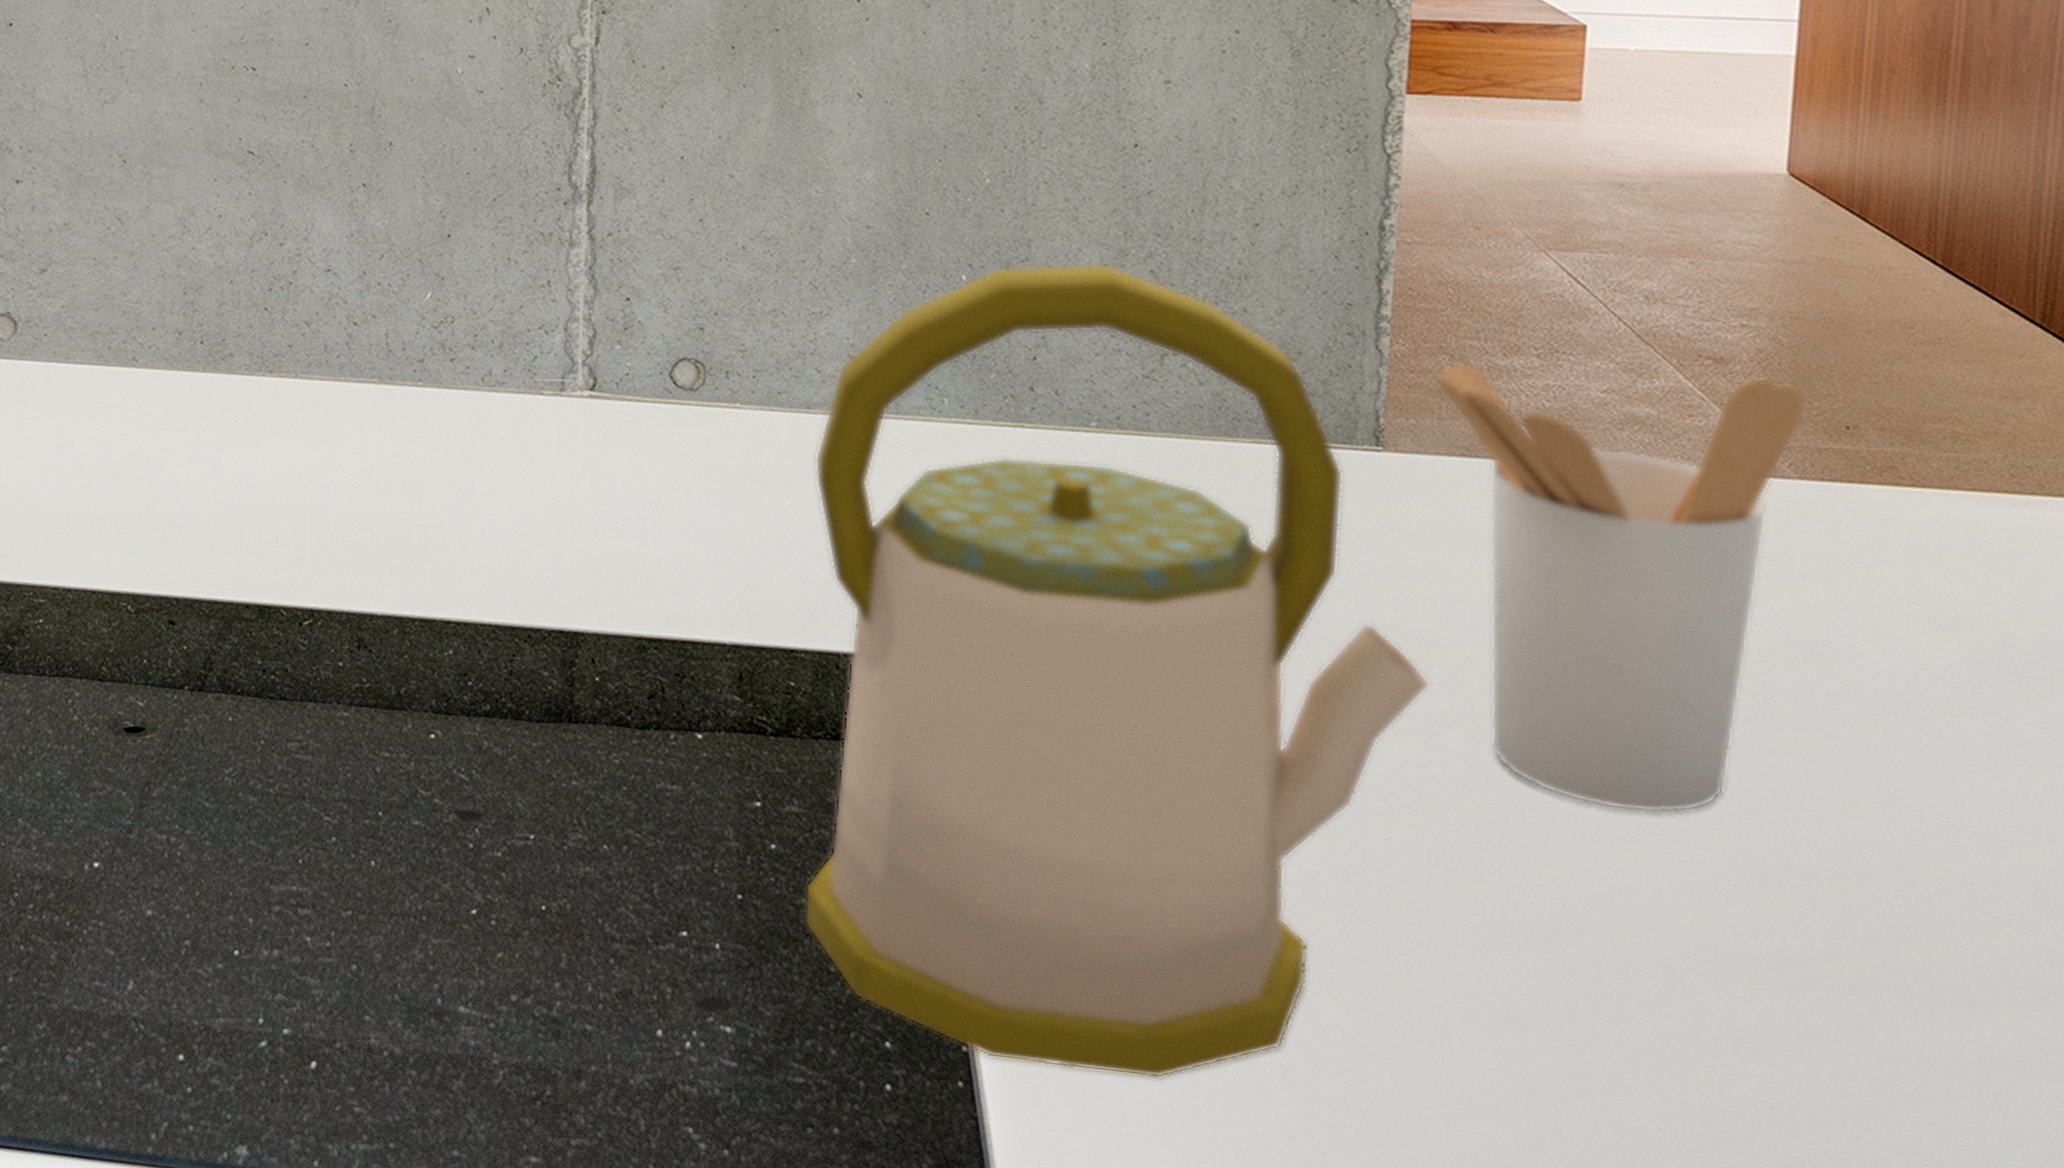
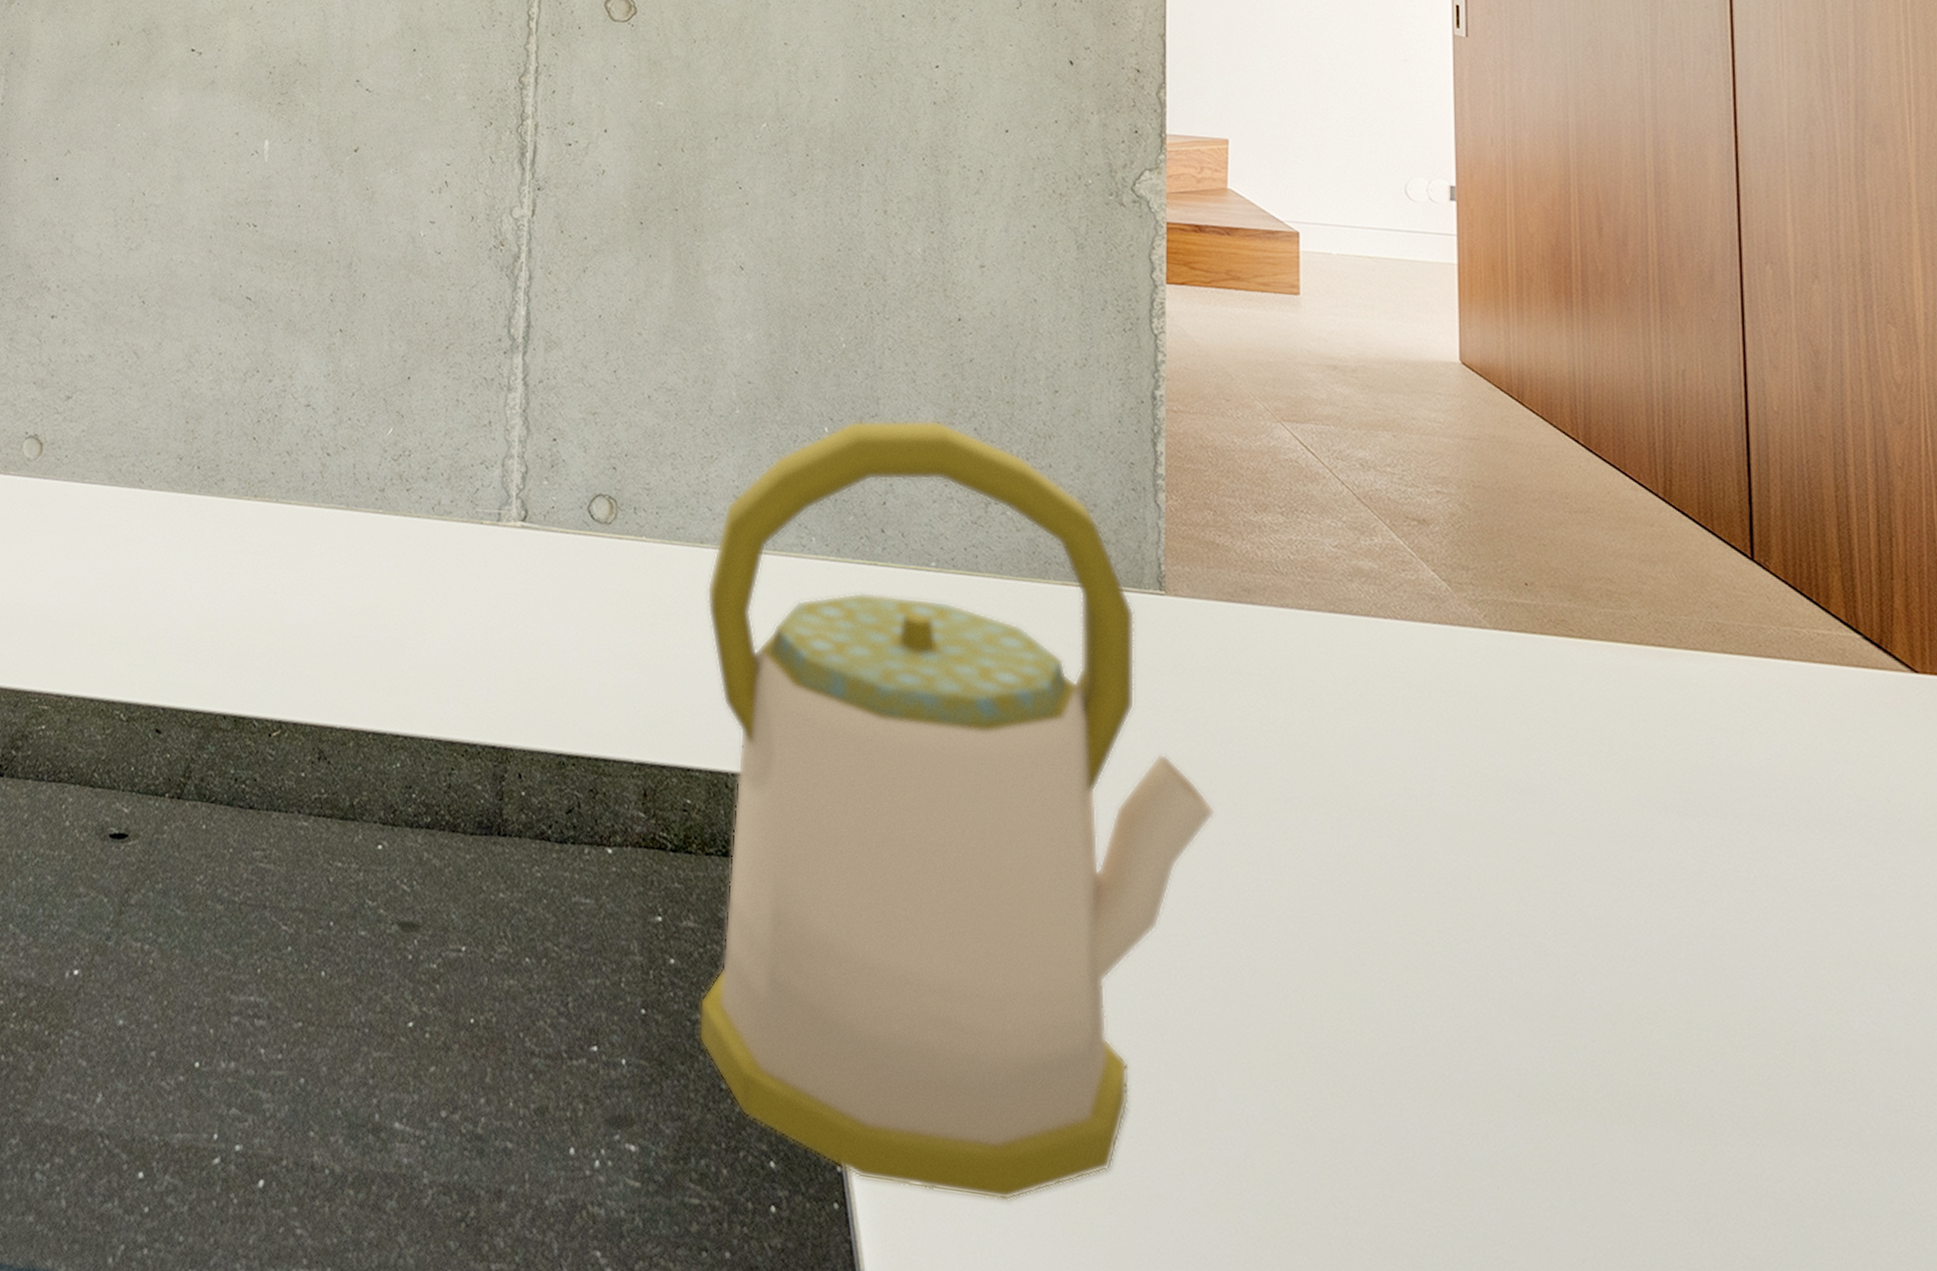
utensil holder: present [1431,362,1807,814] -> none [1200,517,1493,939]

